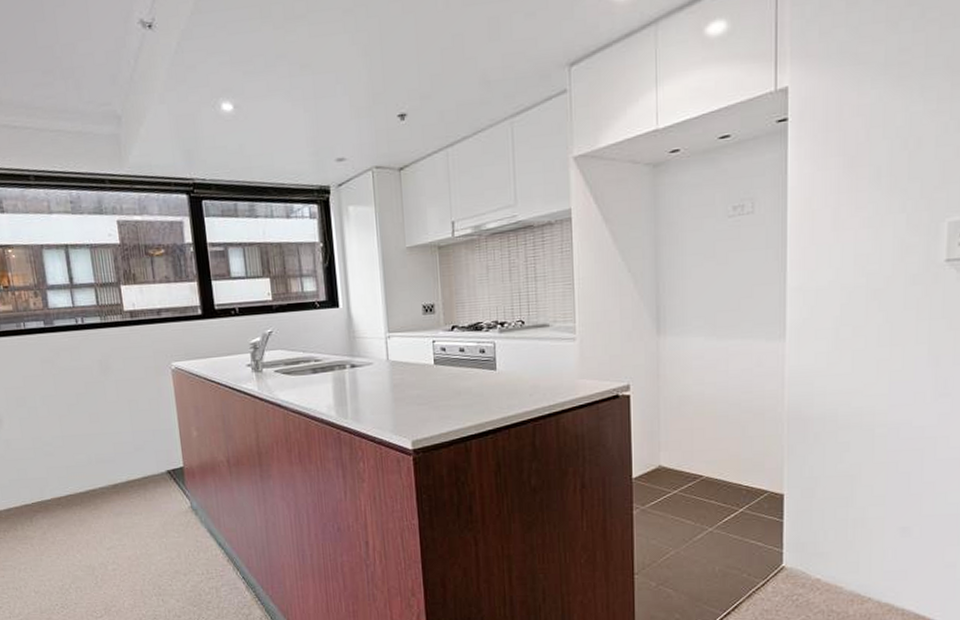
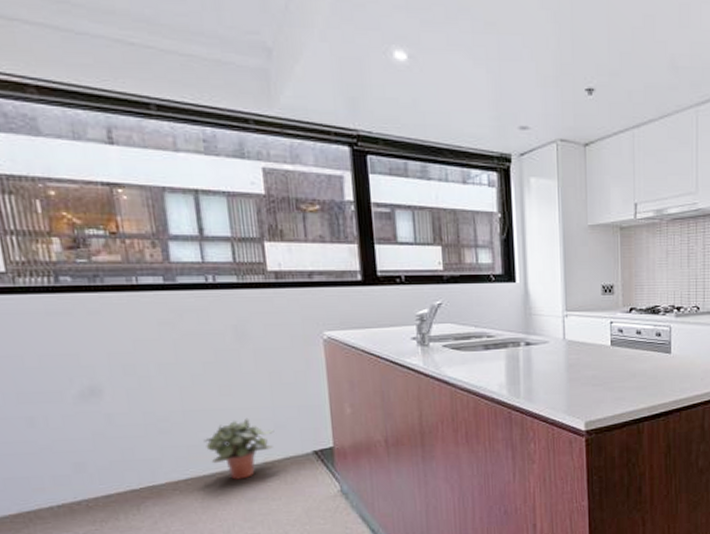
potted plant: none [79,441,135,497] -> present [203,418,275,480]

